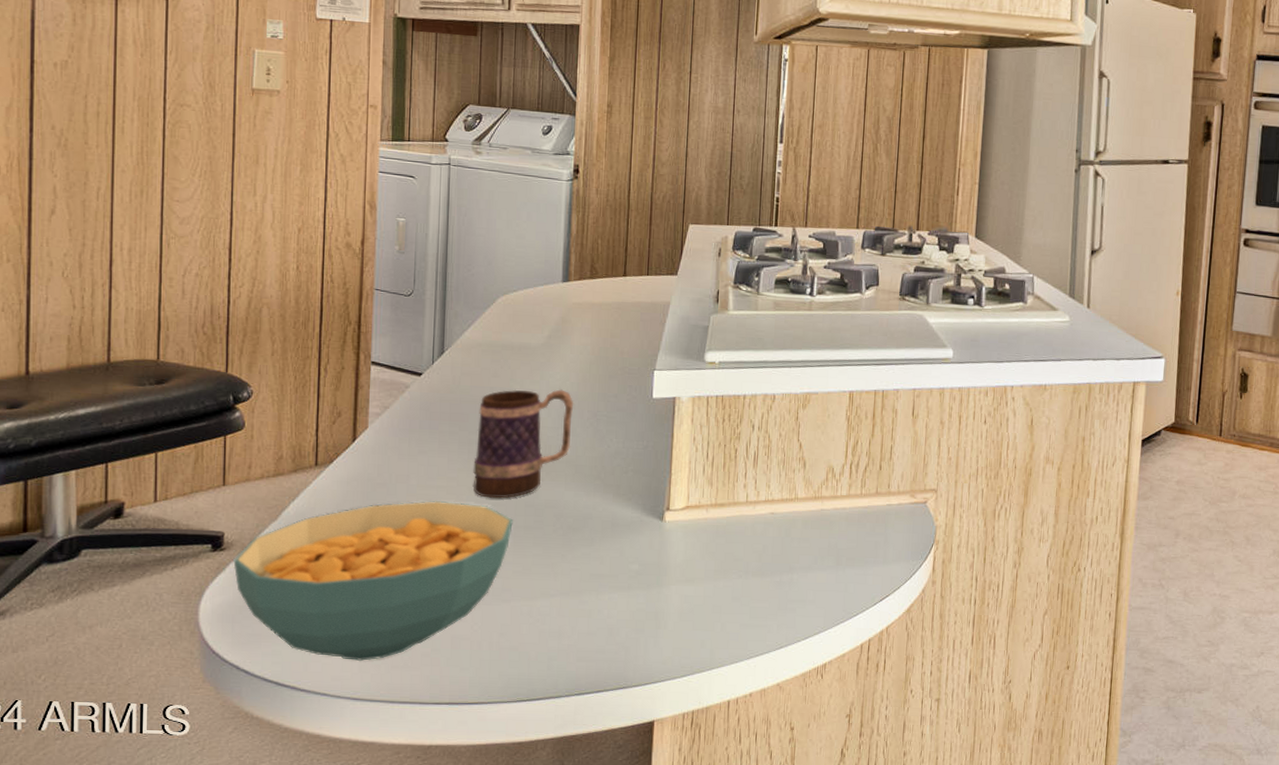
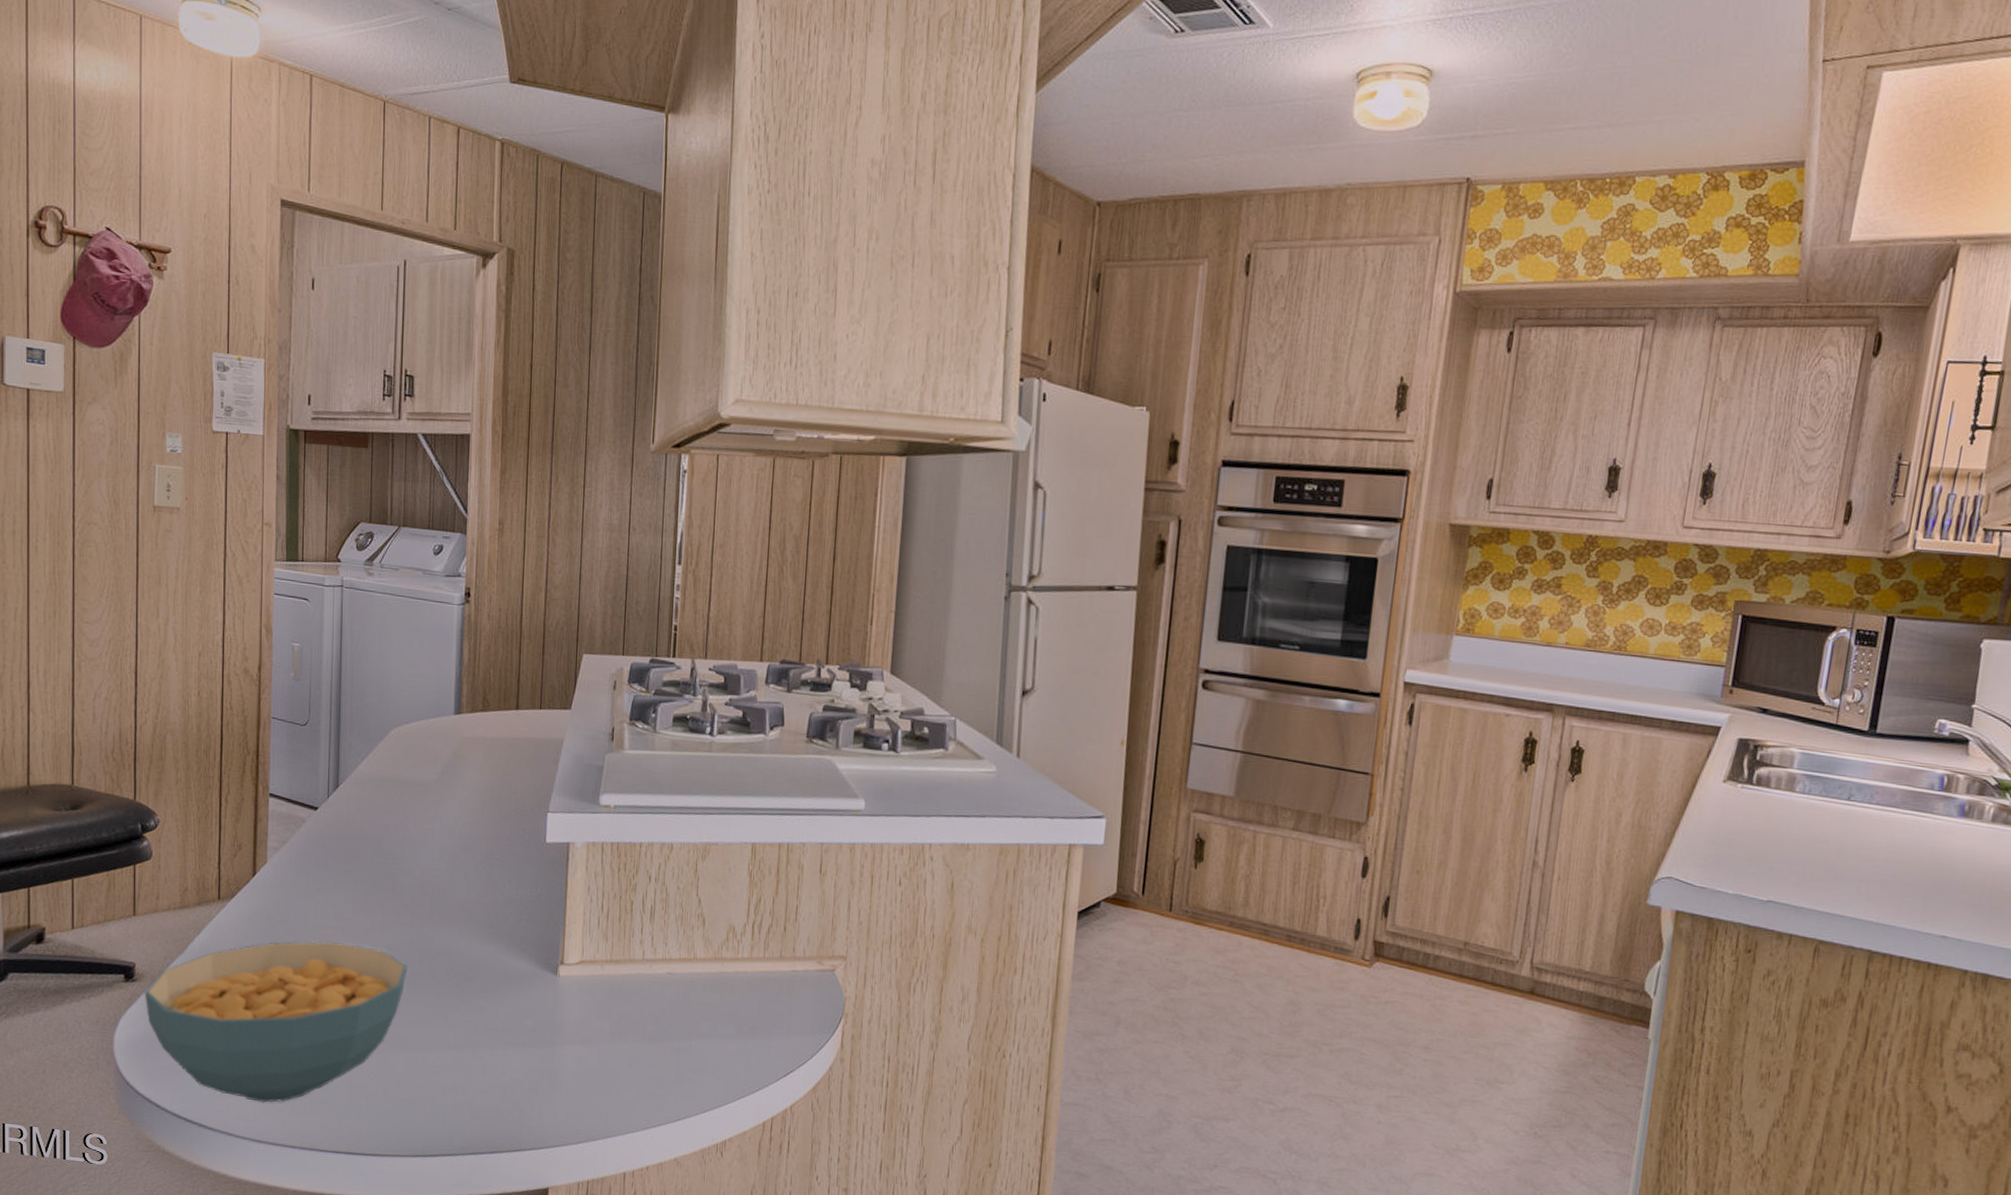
mug: present [473,389,574,499] -> none [368,827,467,943]

